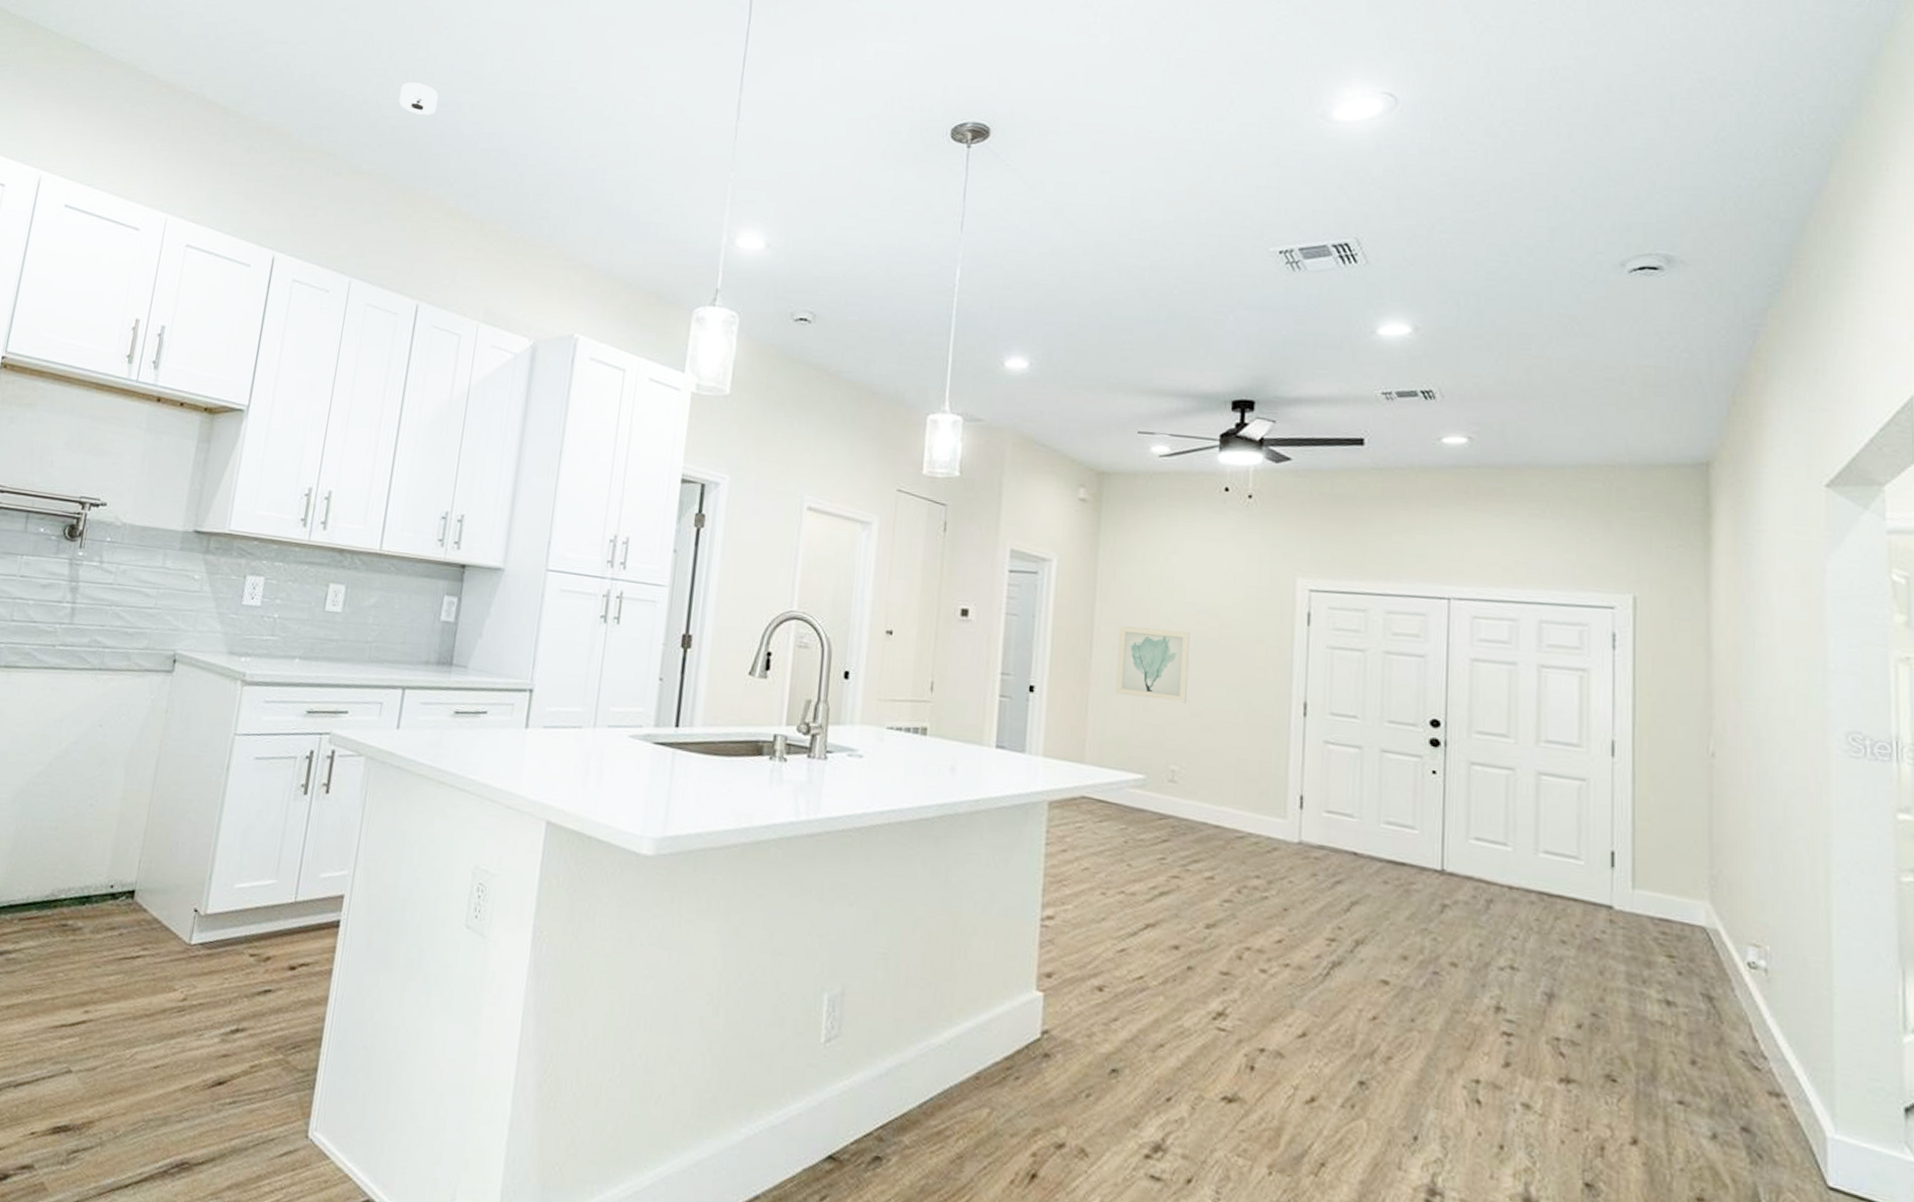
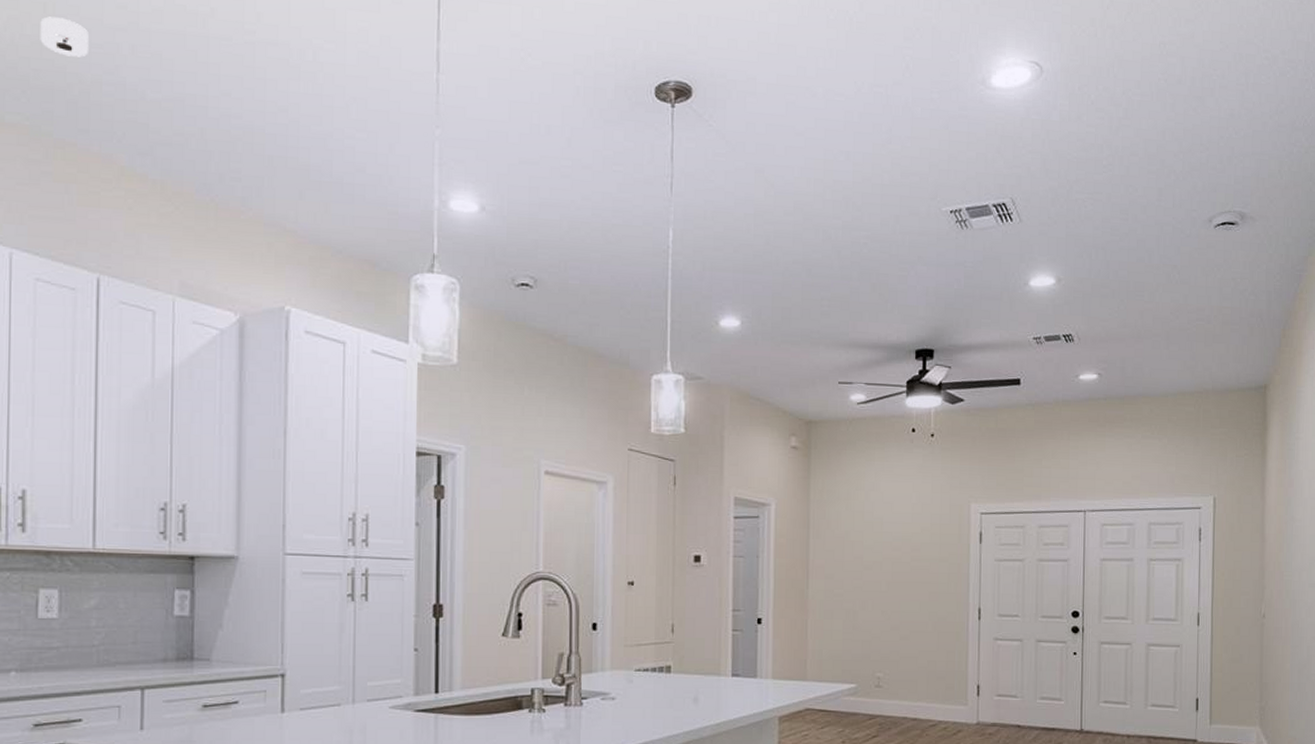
wall art: present [1115,625,1190,703] -> none [829,557,888,619]

